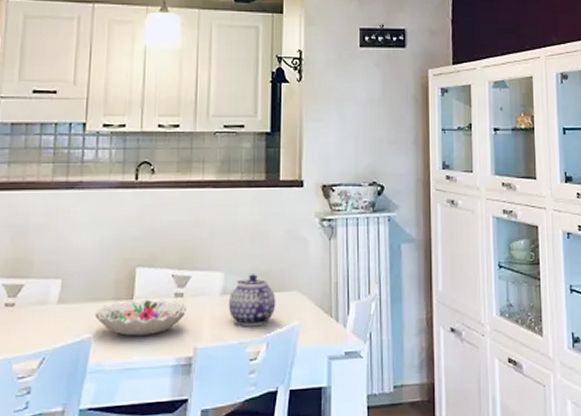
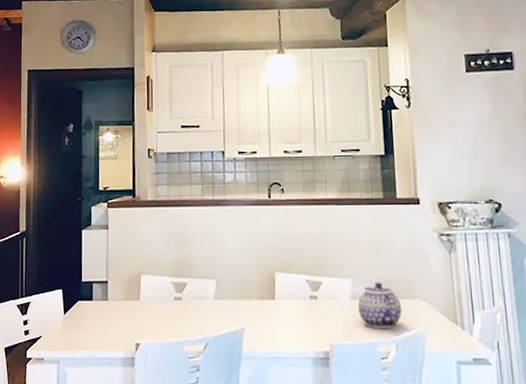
decorative bowl: present [94,299,186,336] -> none [244,299,321,331]

